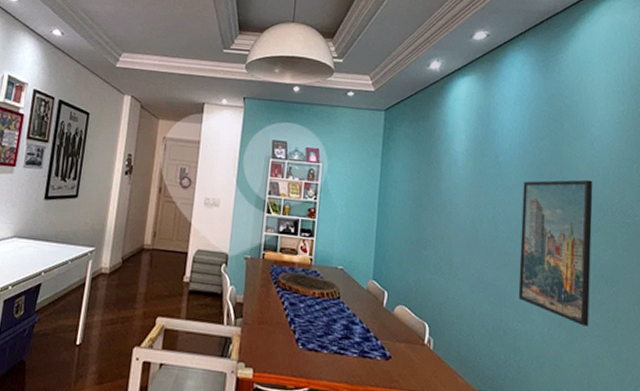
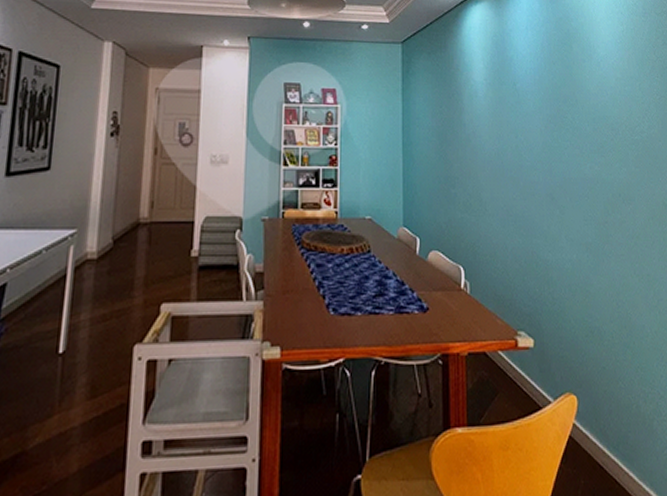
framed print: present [518,179,593,327] -> none [541,100,612,247]

